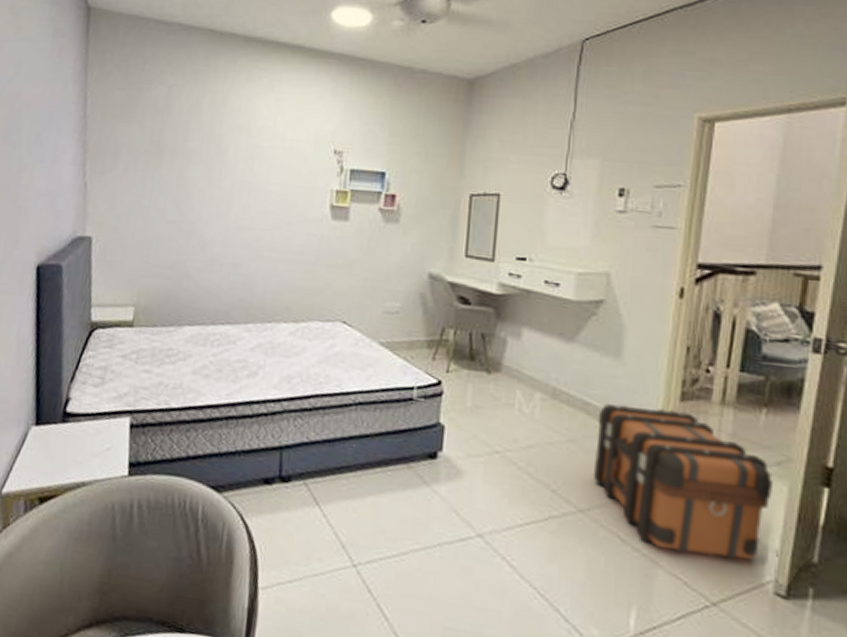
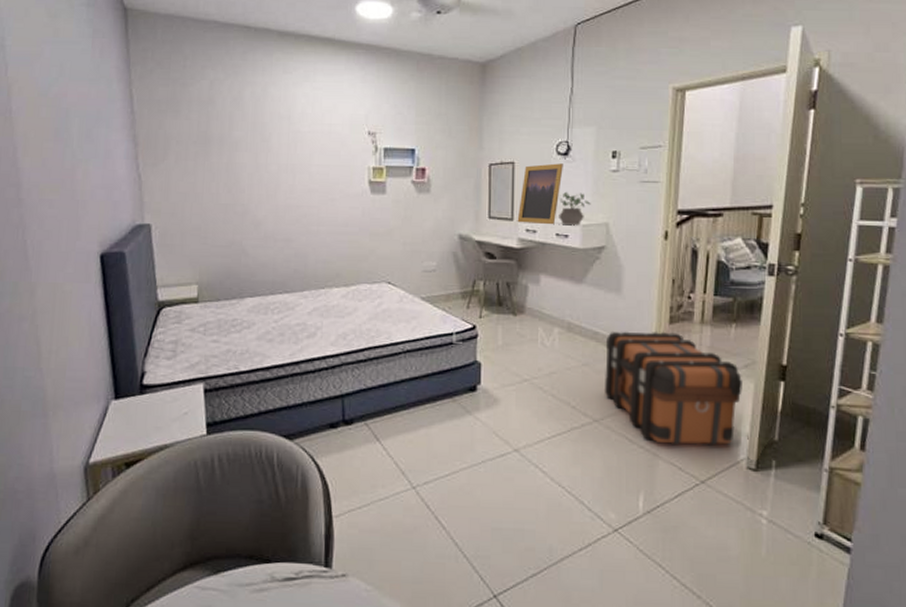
picture frame: none [499,198,558,271] -> present [517,163,563,225]
potted plant: none [549,232,590,274] -> present [559,191,591,226]

